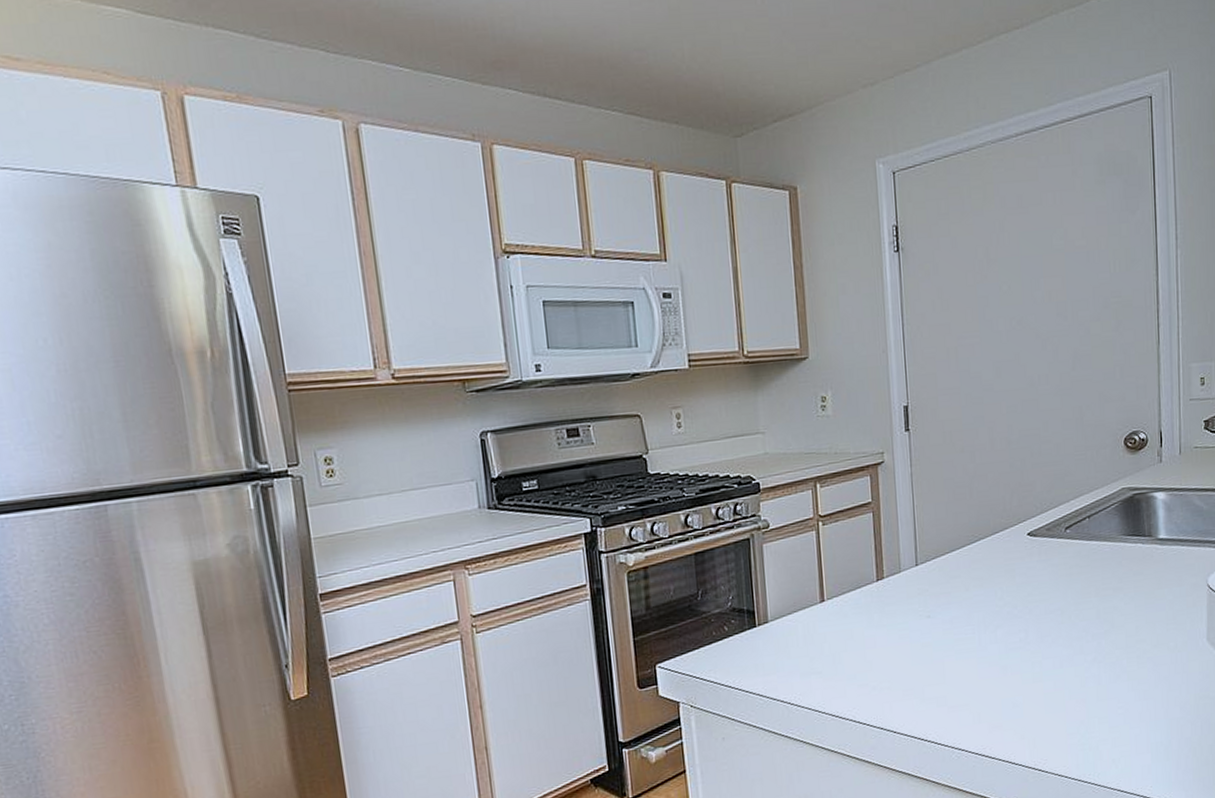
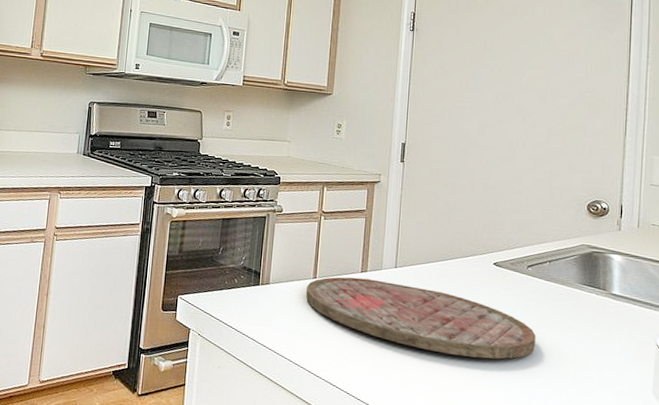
cutting board: none [814,581,1082,656] -> present [306,277,536,359]

